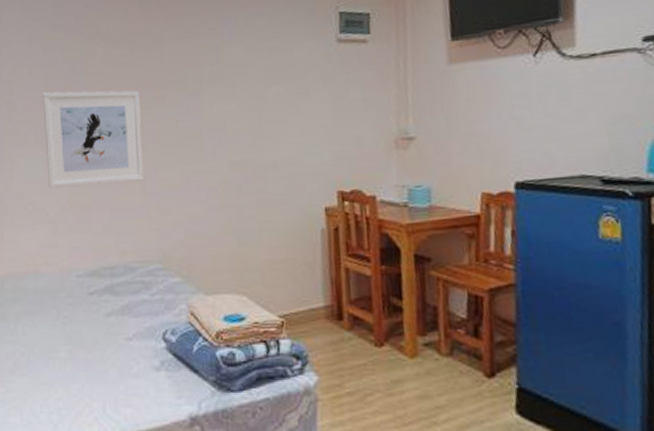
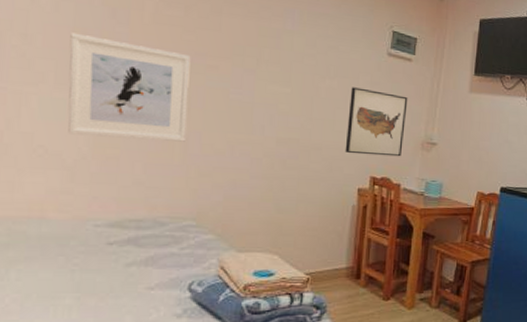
wall art: none [300,86,372,167] -> present [345,87,408,157]

